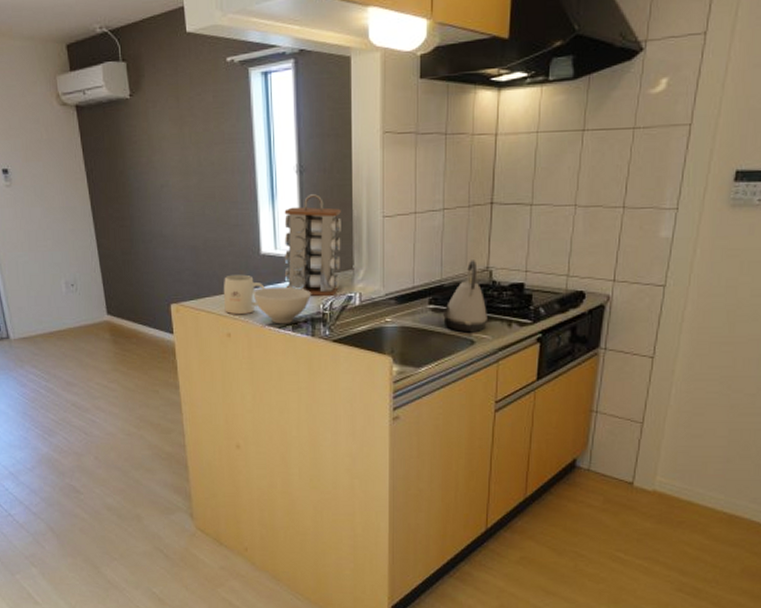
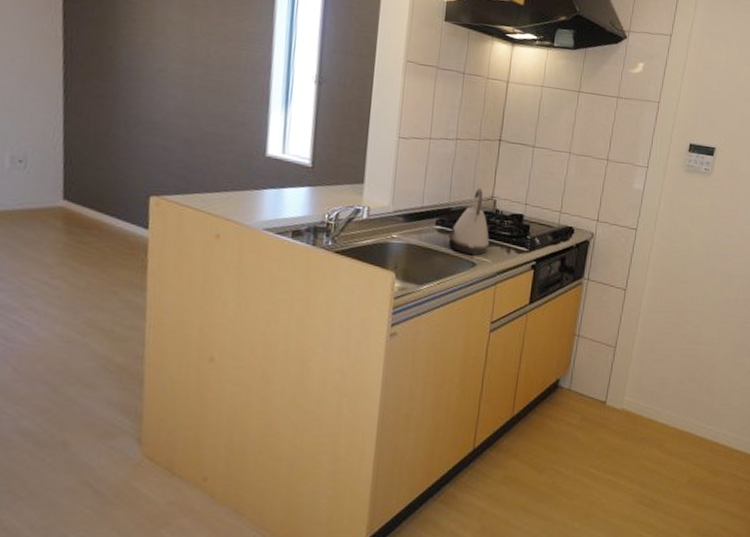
mug: present [223,274,265,315] -> none [216,173,267,217]
bowl: present [253,286,311,325] -> none [251,190,317,231]
spice rack: present [284,194,341,297] -> none [289,105,357,208]

